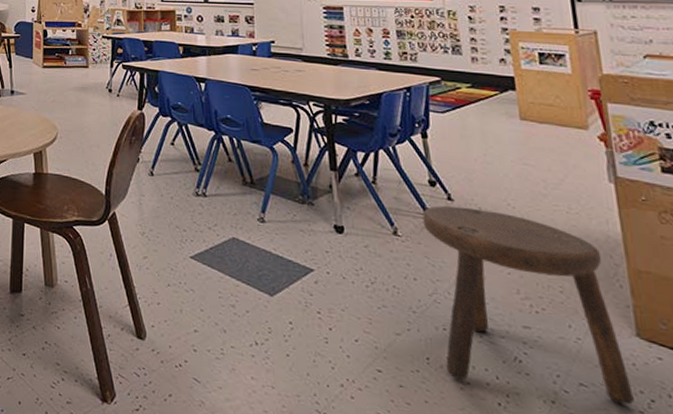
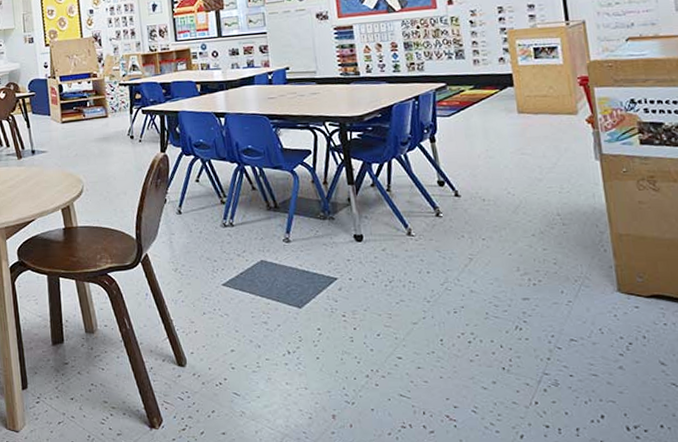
stool: present [422,205,634,405] -> none [433,200,616,353]

